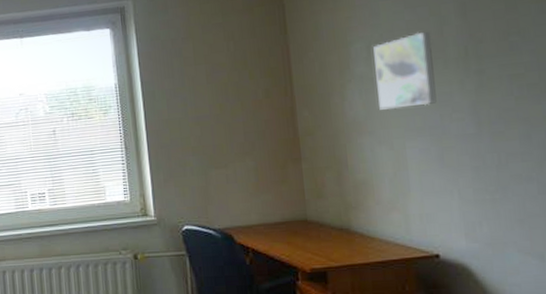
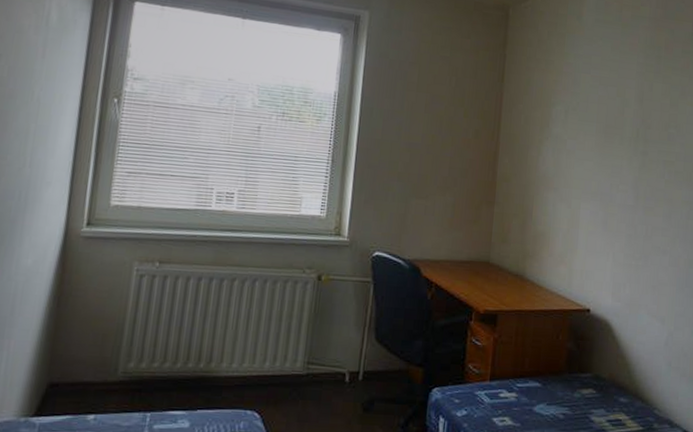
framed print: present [373,31,437,110] -> none [566,108,615,174]

